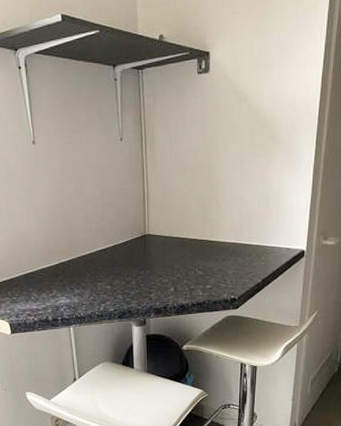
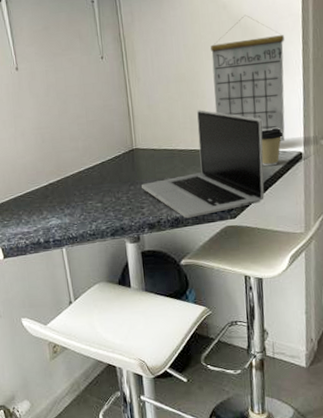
laptop: none [151,201,270,306] -> present [142,110,265,218]
calendar: none [228,109,299,239] -> present [211,14,285,142]
coffee cup: none [266,226,288,262] -> present [261,128,283,167]

